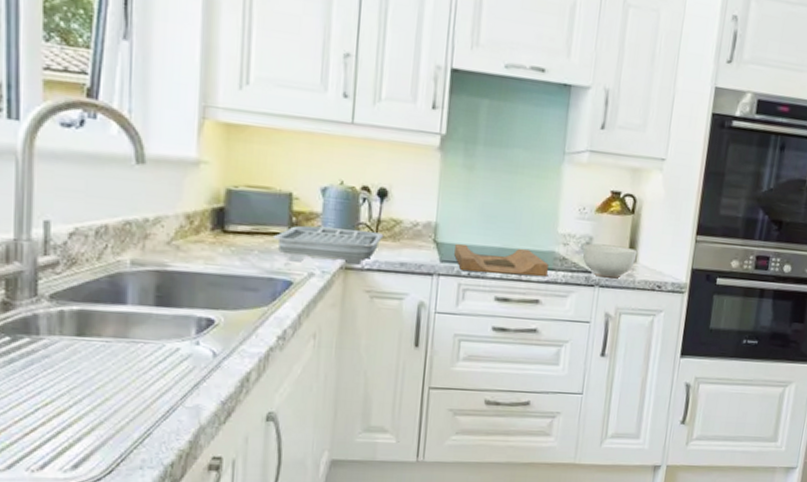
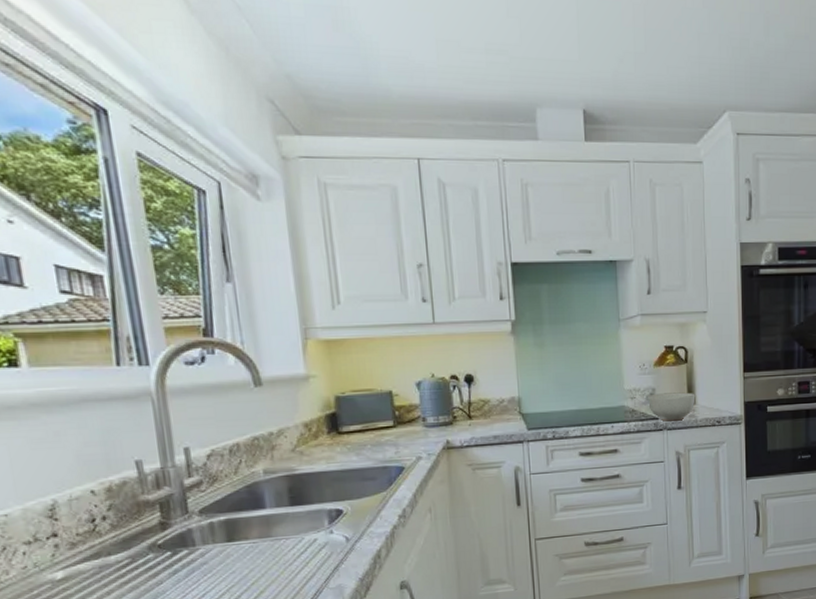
dish rack: present [272,225,384,266] -> none [381,412,476,450]
cutting board: present [454,244,548,277] -> none [538,408,621,435]

